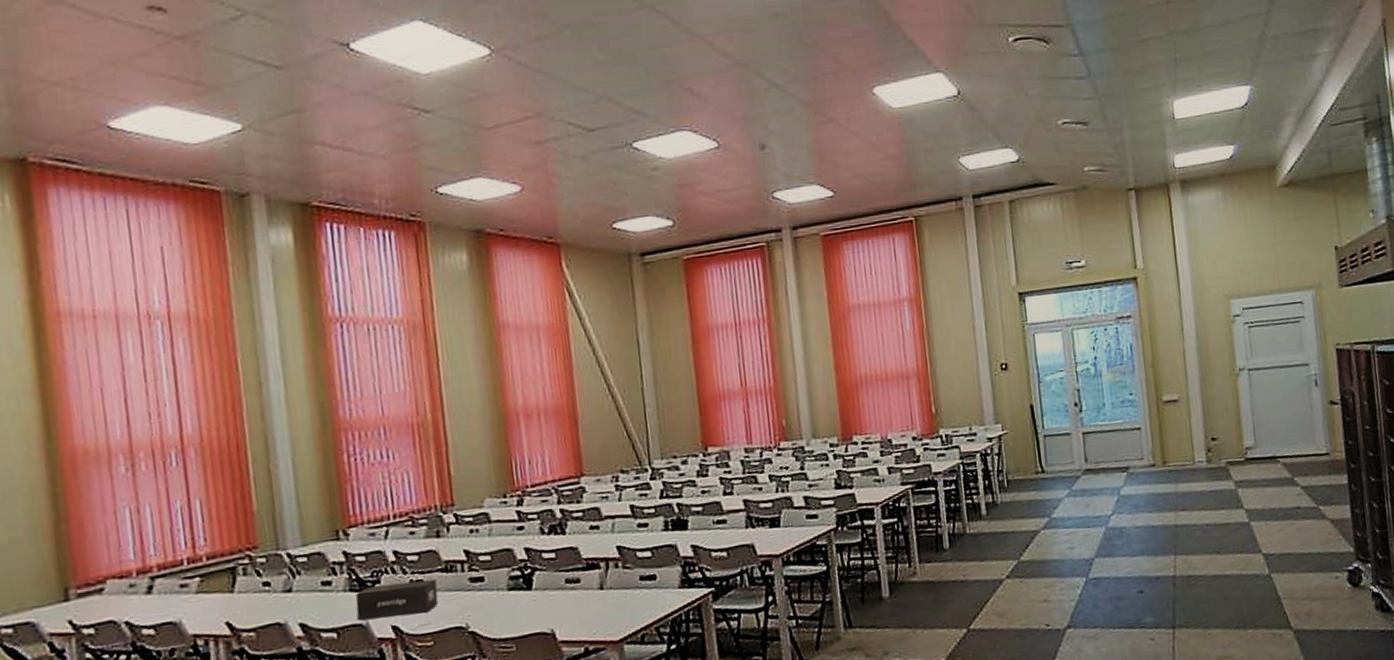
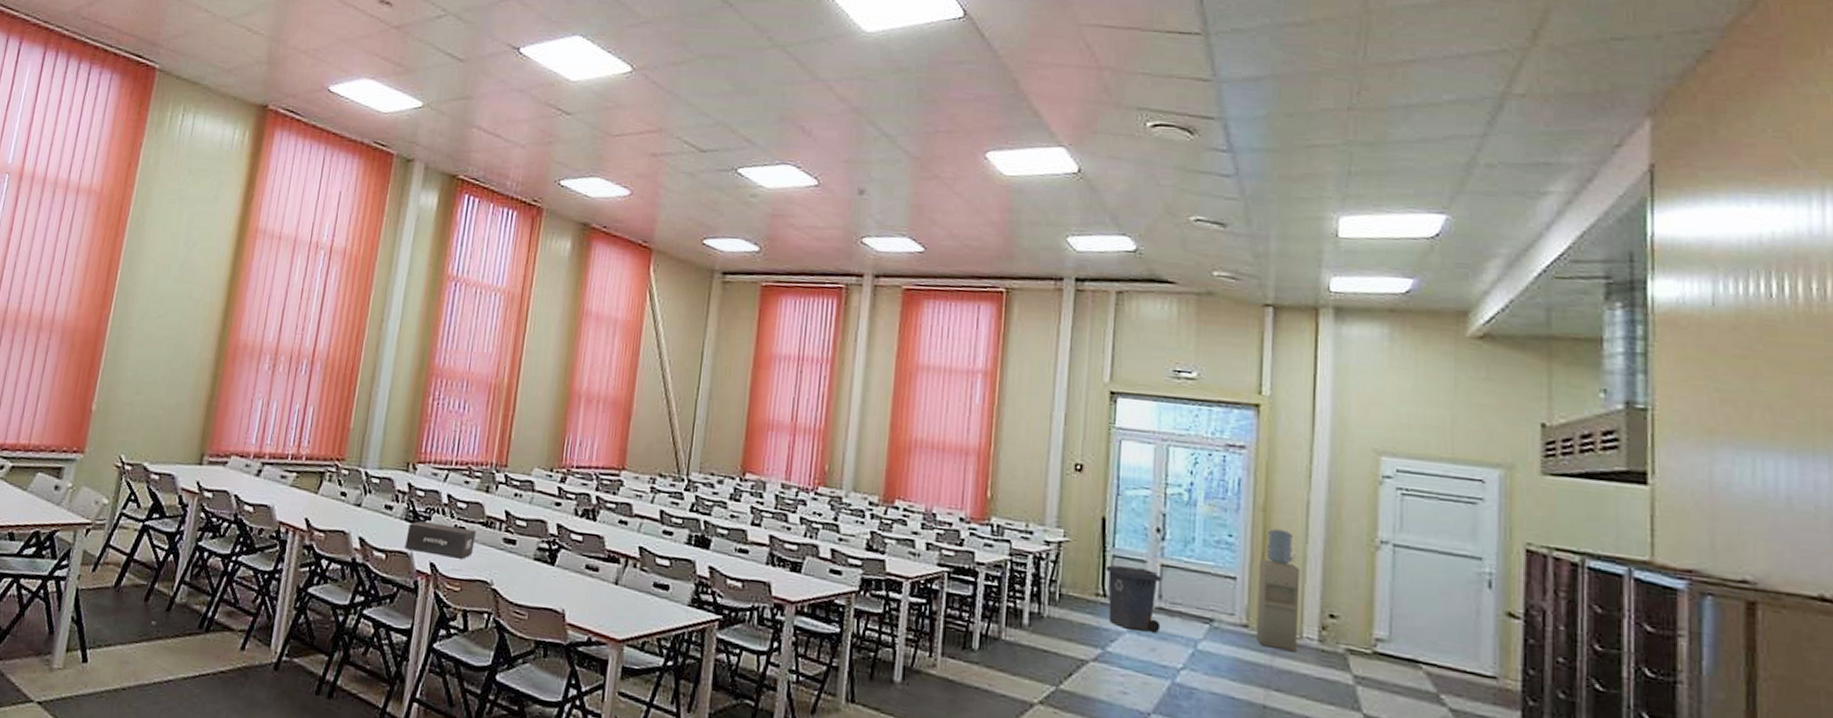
recycling bin: none [1040,439,1091,496] -> present [1105,565,1161,633]
water cooler: none [1156,378,1192,478] -> present [1256,528,1300,653]

